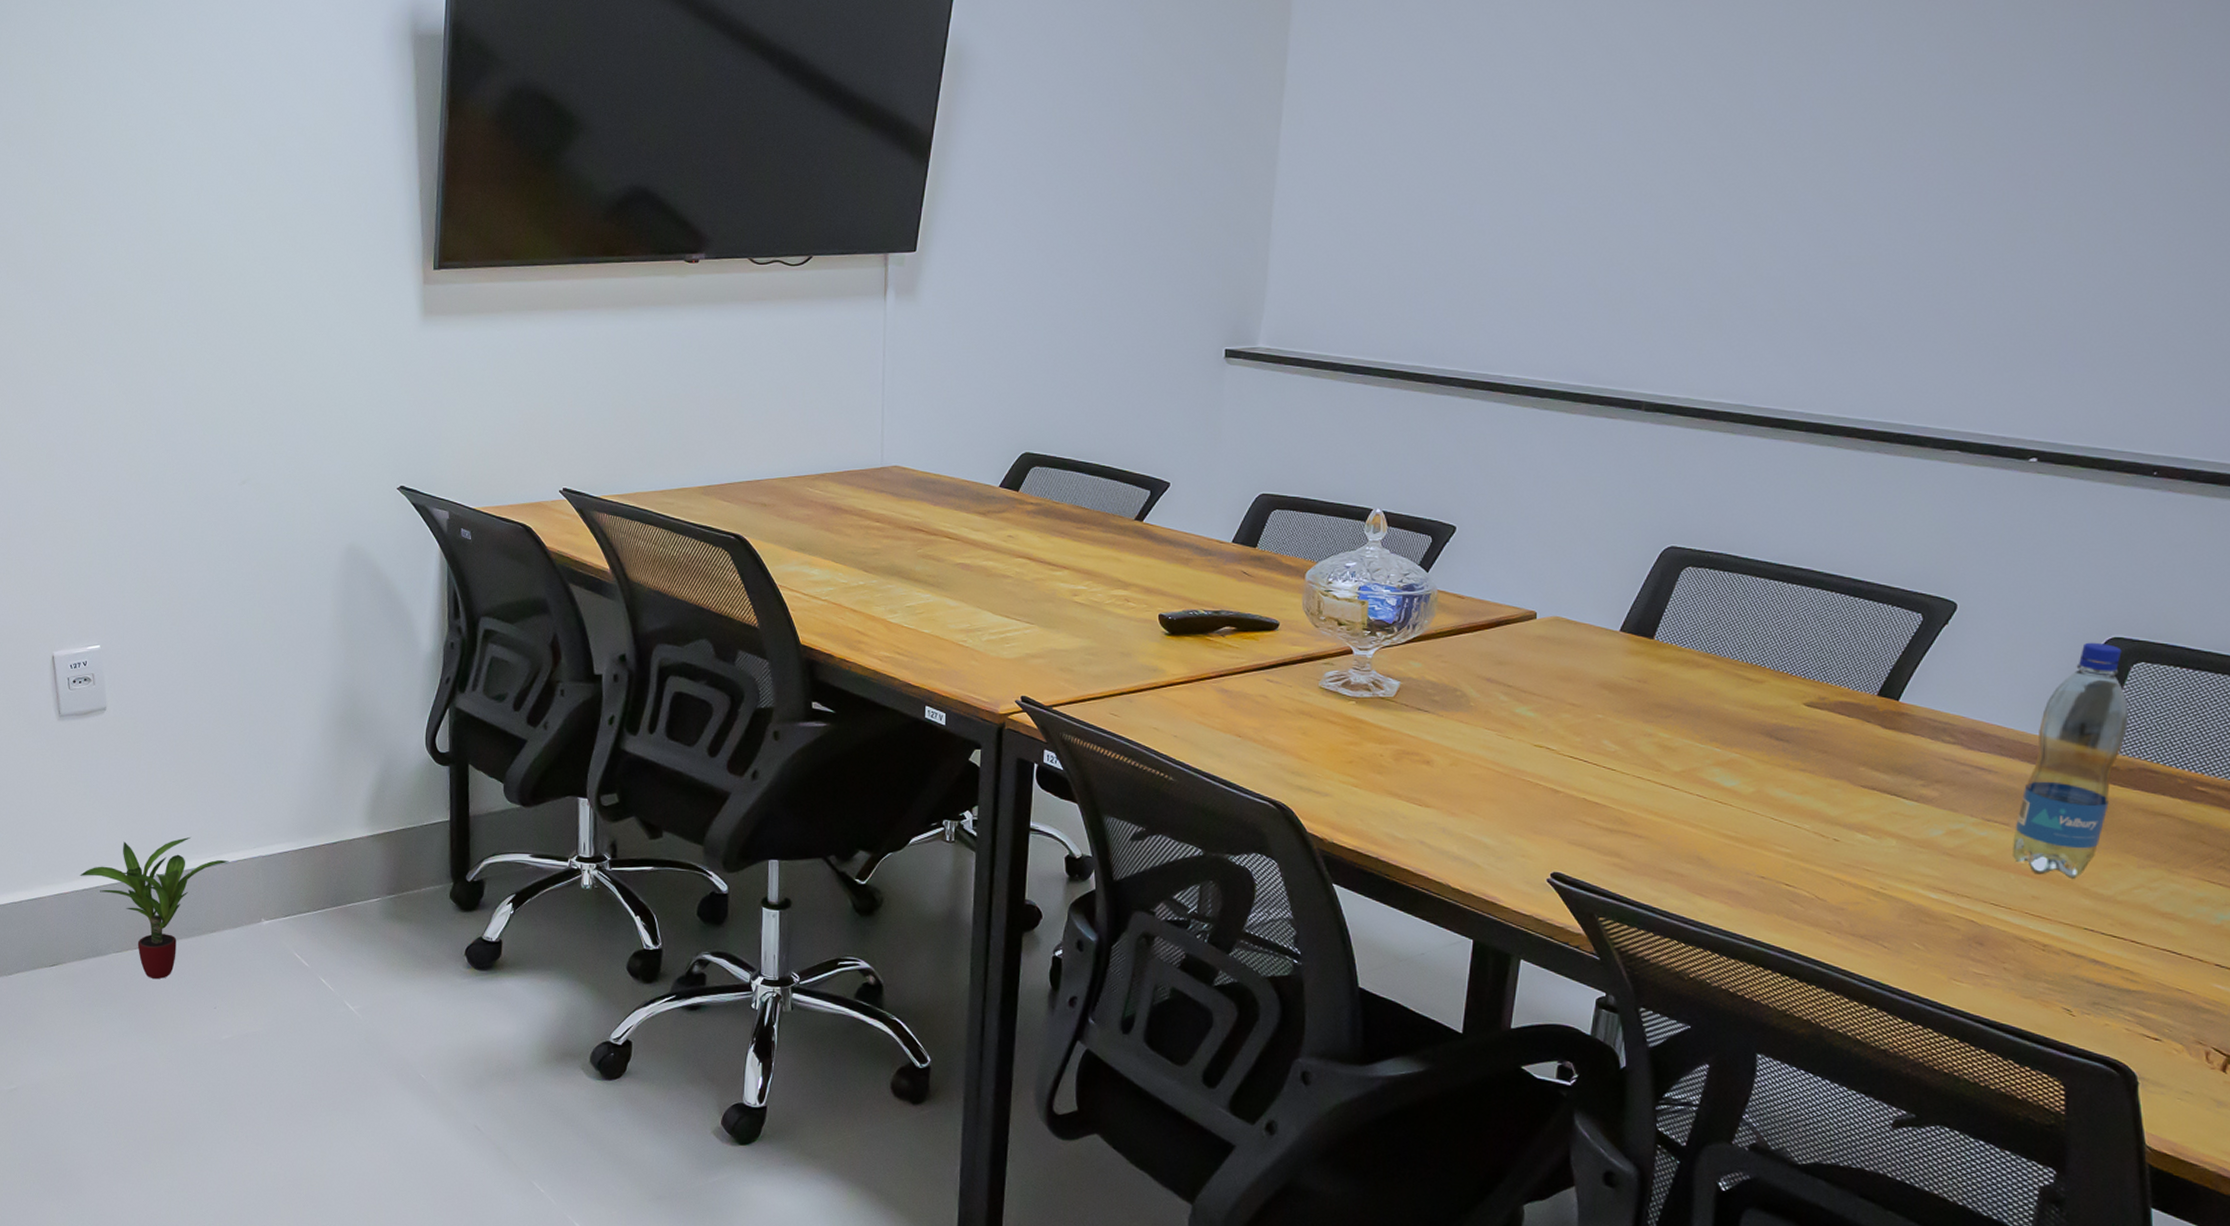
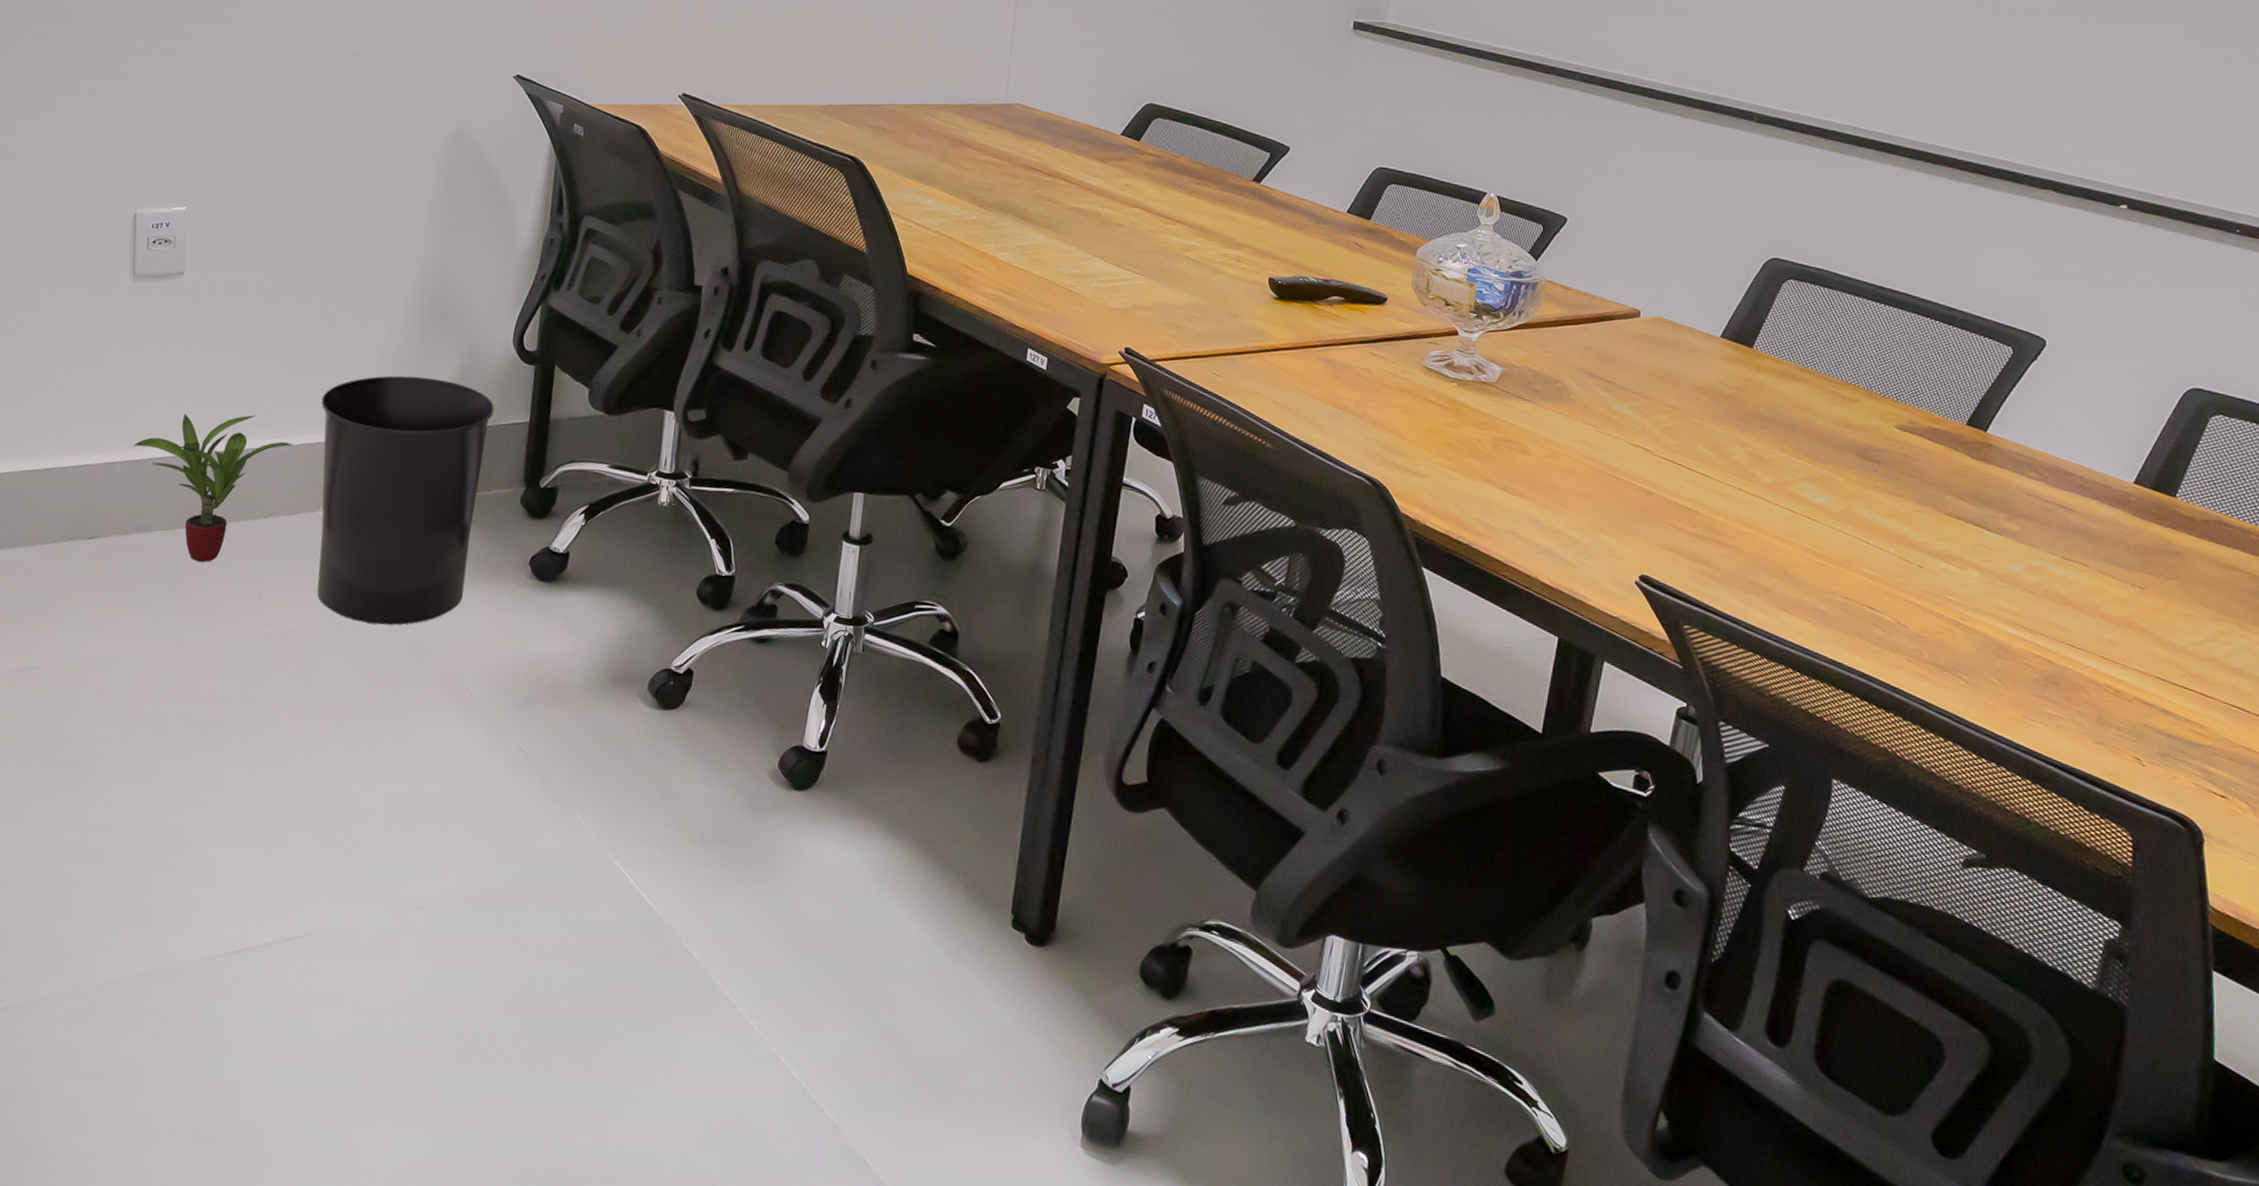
waste bin: none [250,786,415,1023] -> present [317,375,495,625]
bottle: present [2012,642,2129,879] -> none [2089,390,2206,626]

